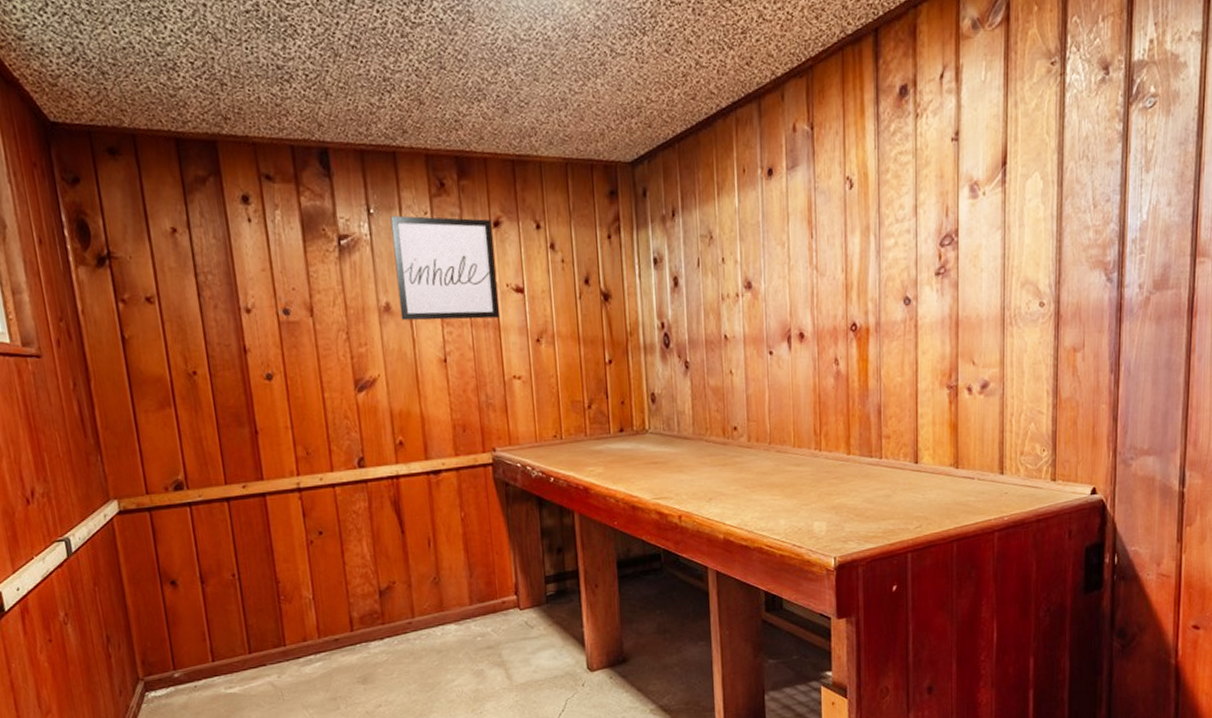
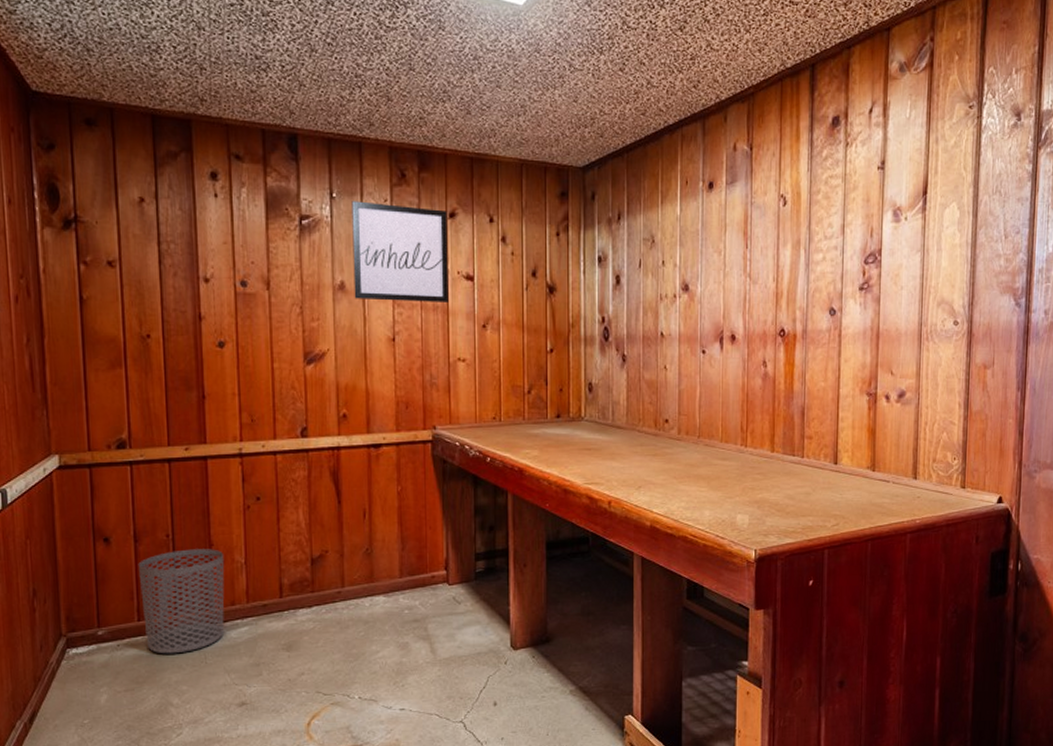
waste bin: none [207,586,298,693] -> present [138,549,225,654]

